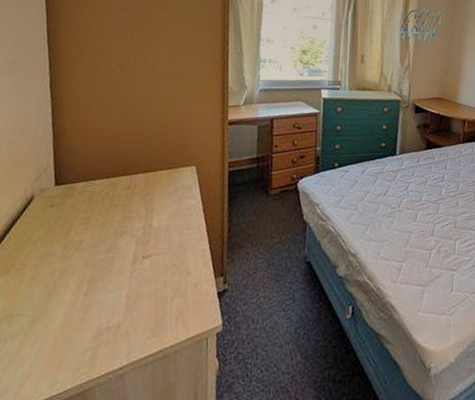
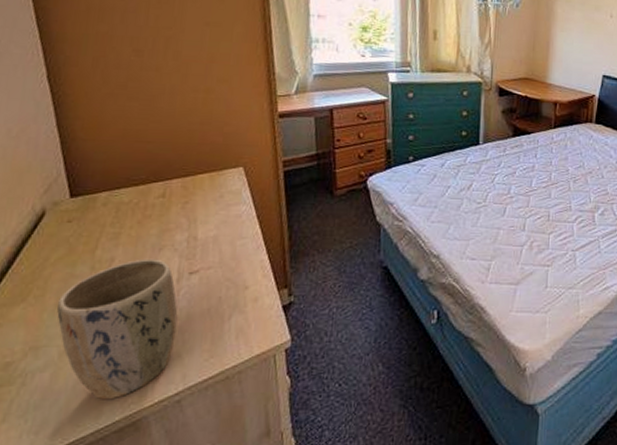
plant pot: none [31,242,130,369] -> present [57,258,178,400]

